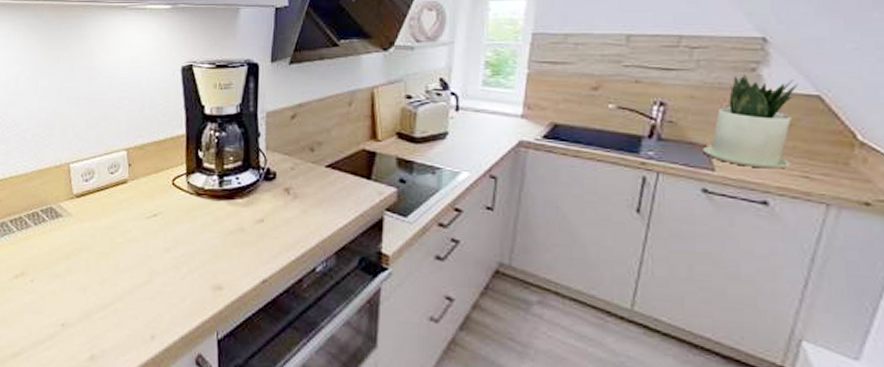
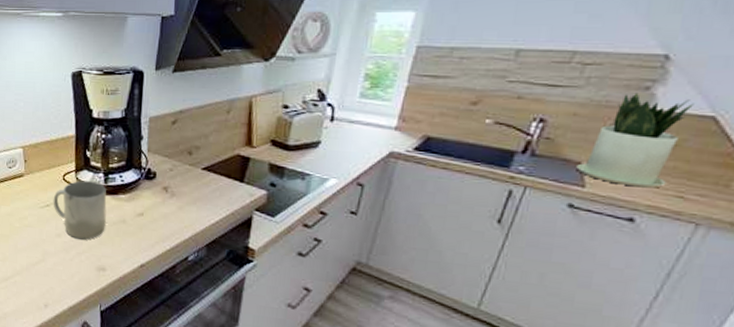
cup: none [161,185,222,253] -> present [53,180,107,240]

